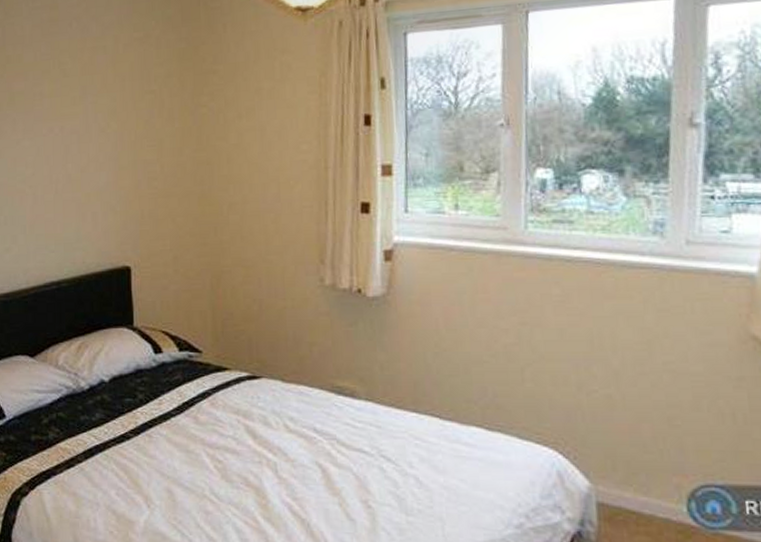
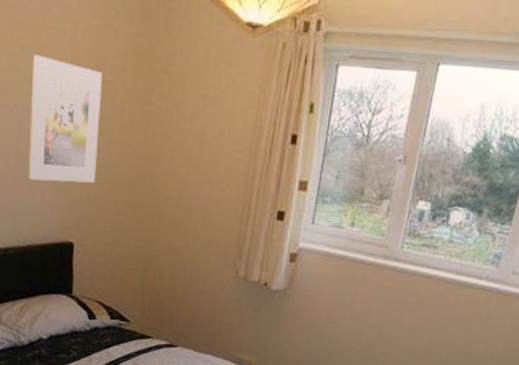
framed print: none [76,76,149,204] -> present [28,54,102,183]

